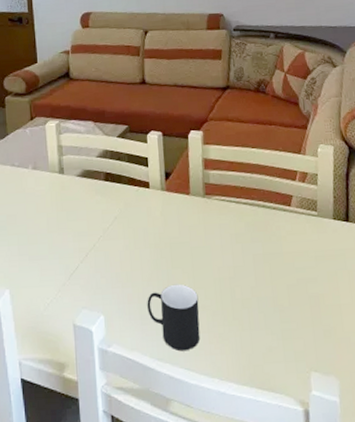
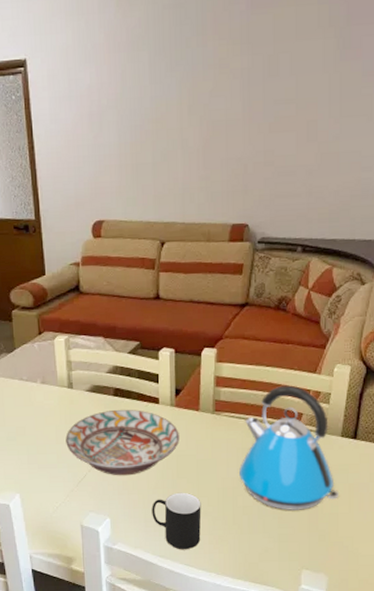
decorative bowl: none [57,194,172,267] -> present [65,409,179,476]
kettle: none [234,166,339,302] -> present [239,385,339,511]

